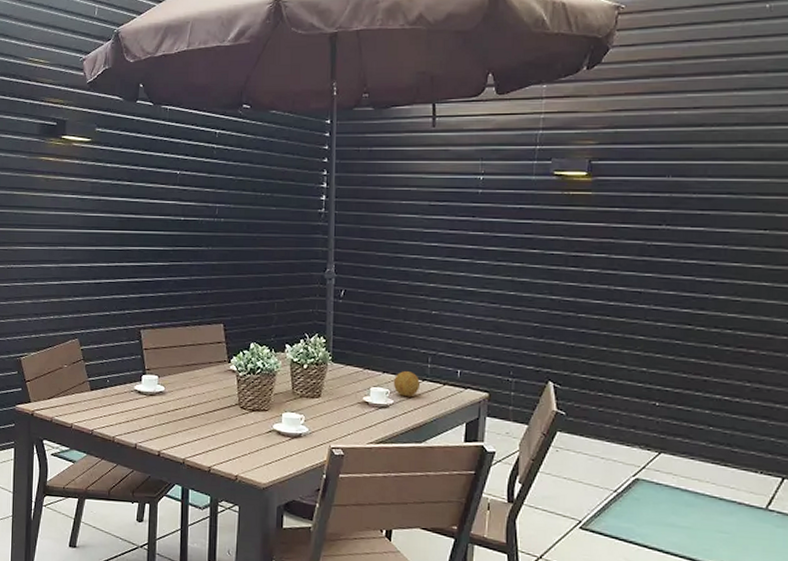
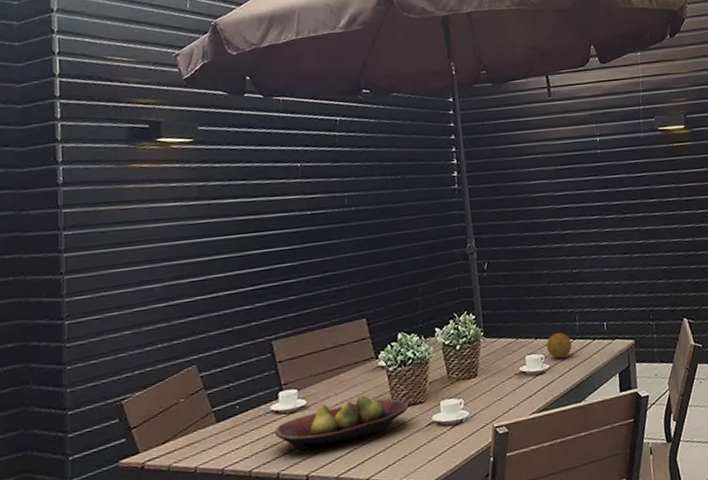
fruit bowl: none [135,393,254,433] -> present [274,395,409,452]

